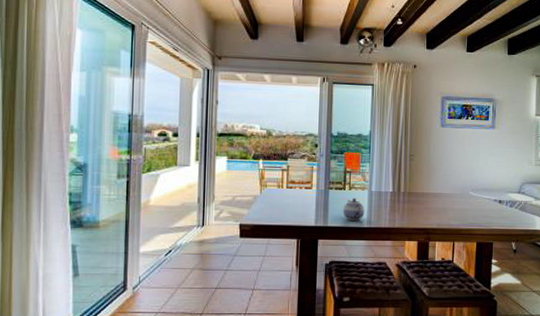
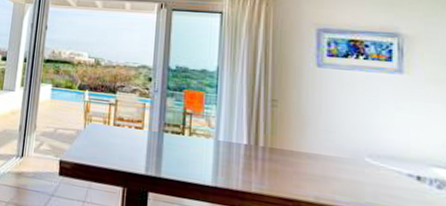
teapot: present [342,198,365,221] -> none [180,146,210,176]

